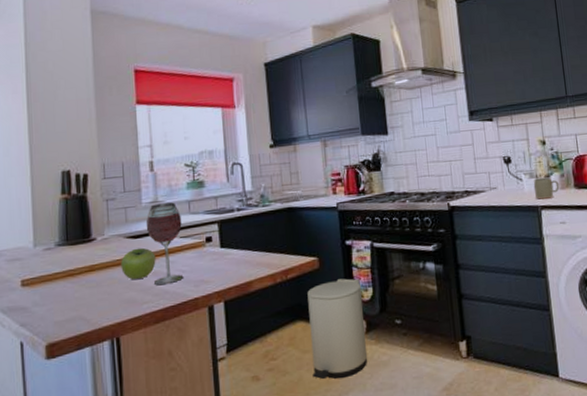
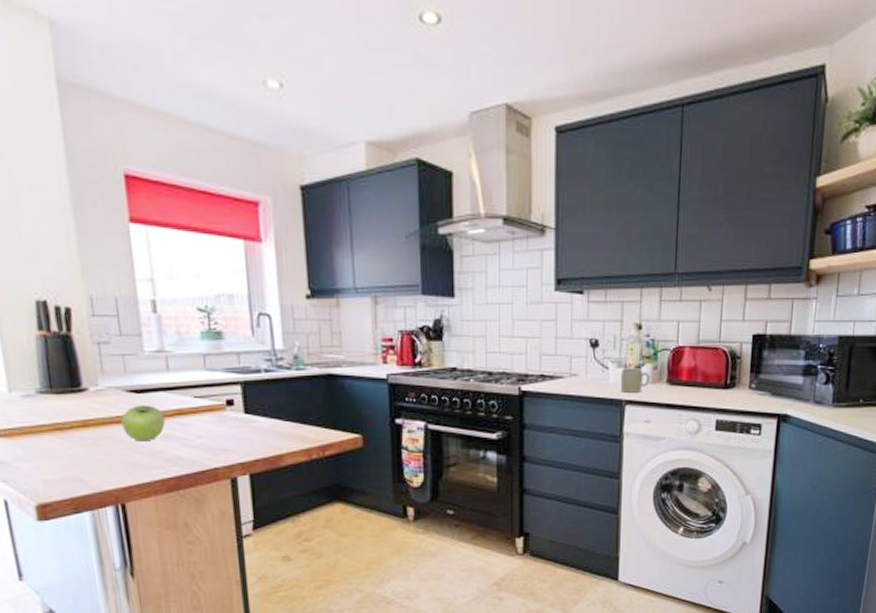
wineglass: present [146,202,184,286] -> none [150,354,200,450]
pedal bin: present [307,278,368,379] -> none [348,461,414,565]

